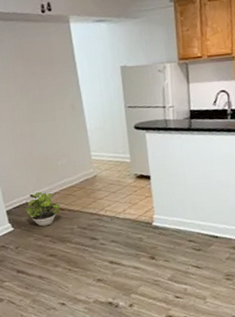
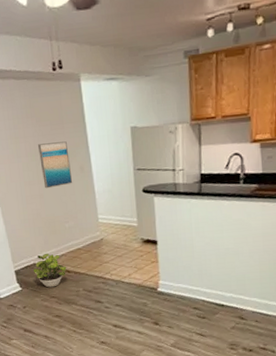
wall art: none [28,80,65,127] -> present [38,141,73,189]

